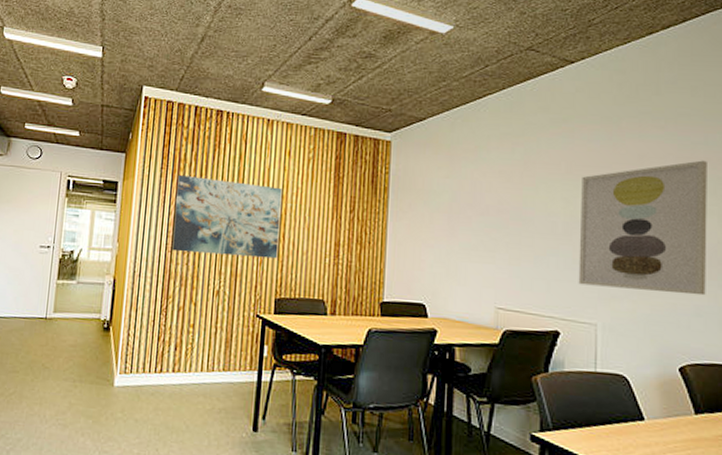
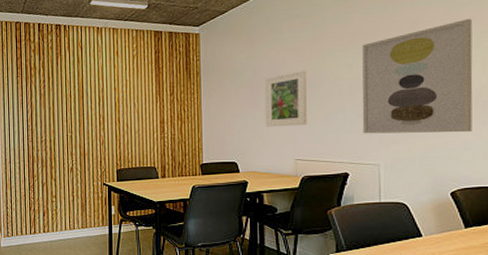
wall art: present [172,174,282,259] -> none [31,80,116,141]
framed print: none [463,198,515,267] -> present [264,69,307,127]

